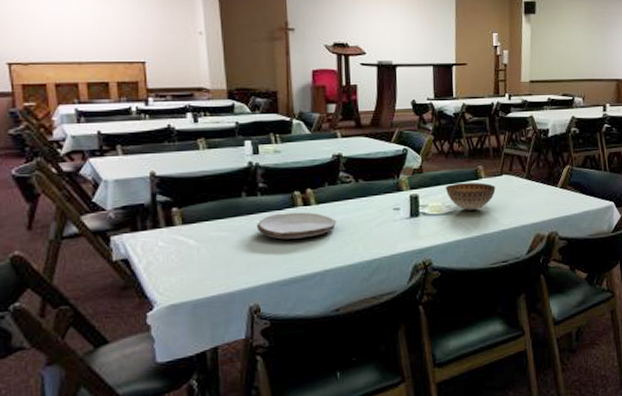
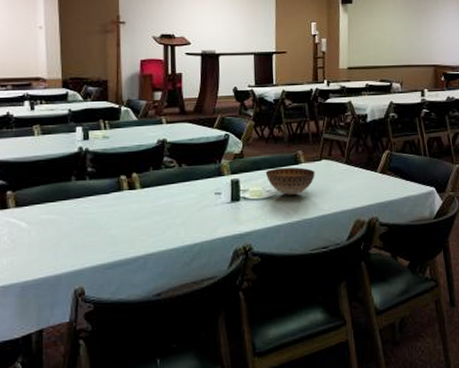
plate: present [256,212,337,239] -> none [83,196,160,223]

